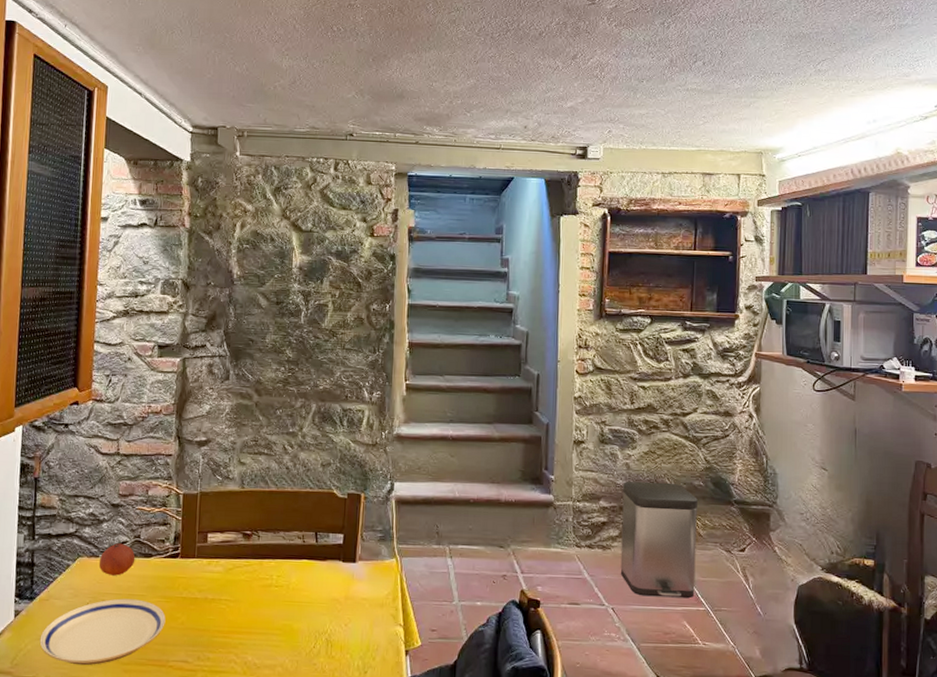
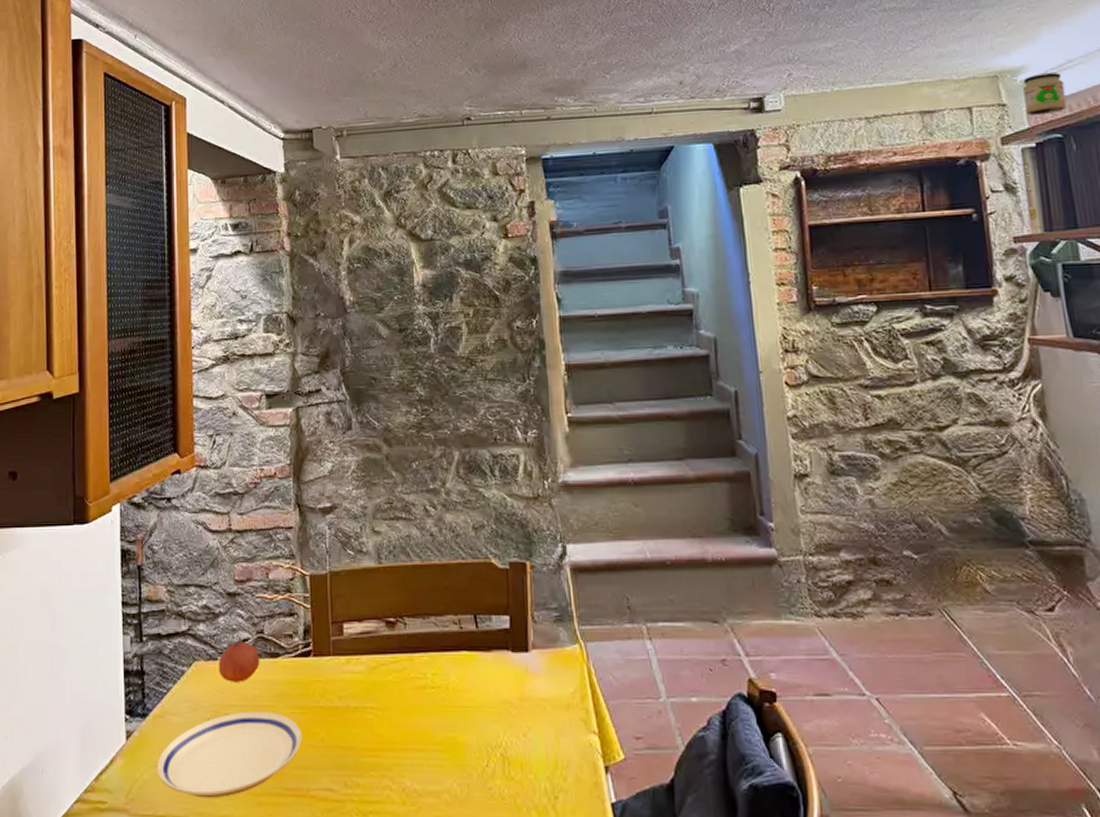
pedal bin: present [620,481,698,598] -> none [869,522,990,680]
jar: none [778,155,808,186] -> present [1022,73,1067,115]

